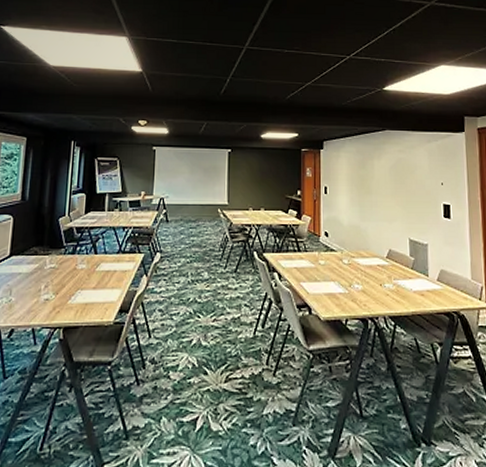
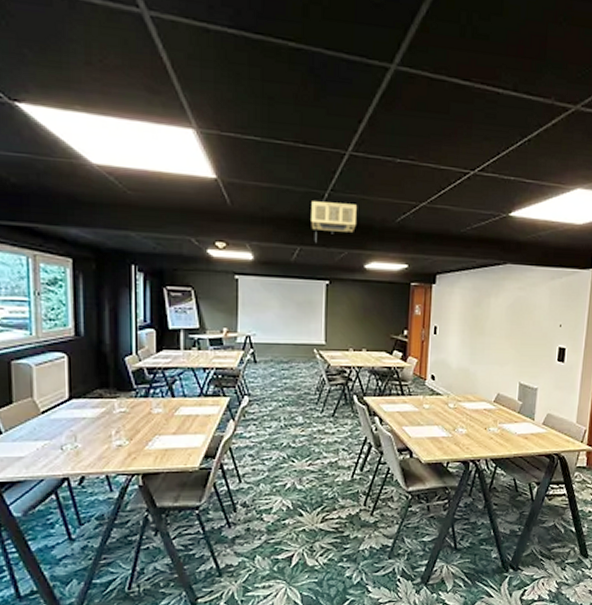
projector: none [216,85,253,118] -> present [311,201,357,243]

